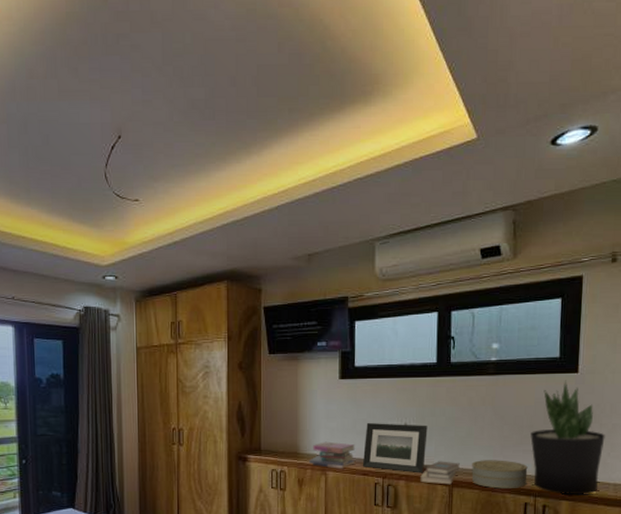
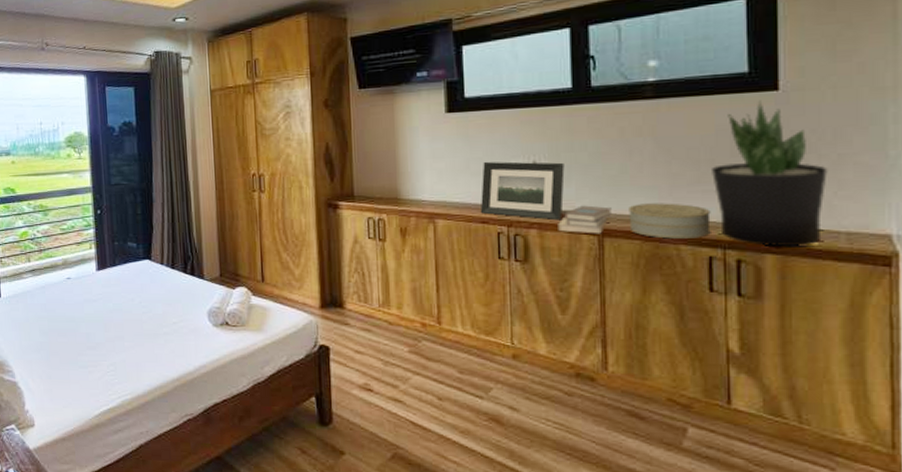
books: present [308,441,355,469] -> none [412,184,470,216]

